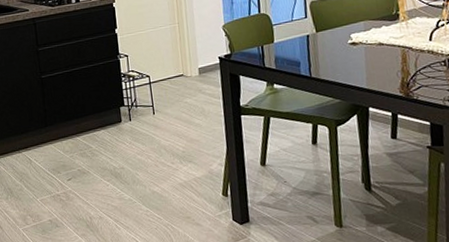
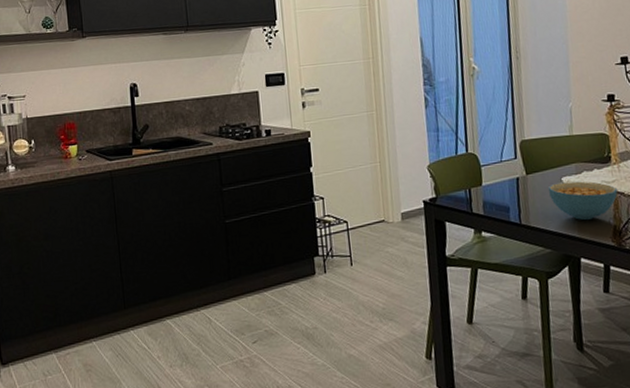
cereal bowl: none [337,37,406,73] -> present [547,181,618,221]

